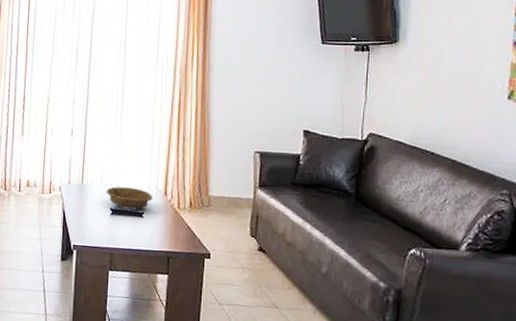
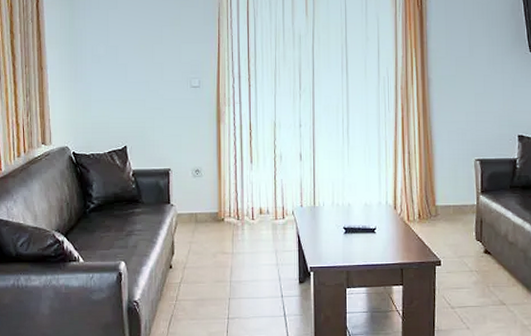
decorative bowl: present [106,186,153,210] -> none [338,204,383,226]

